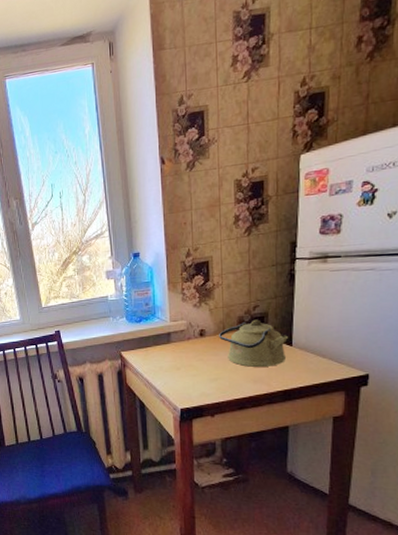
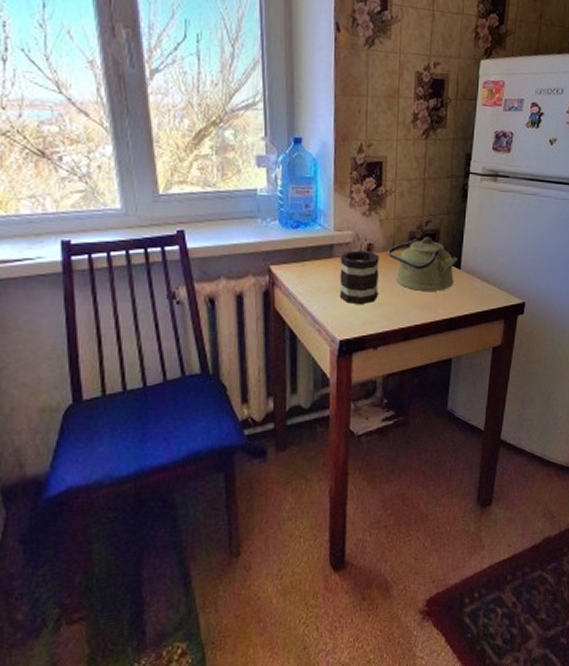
mug: none [177,335,212,380] -> present [339,249,379,305]

